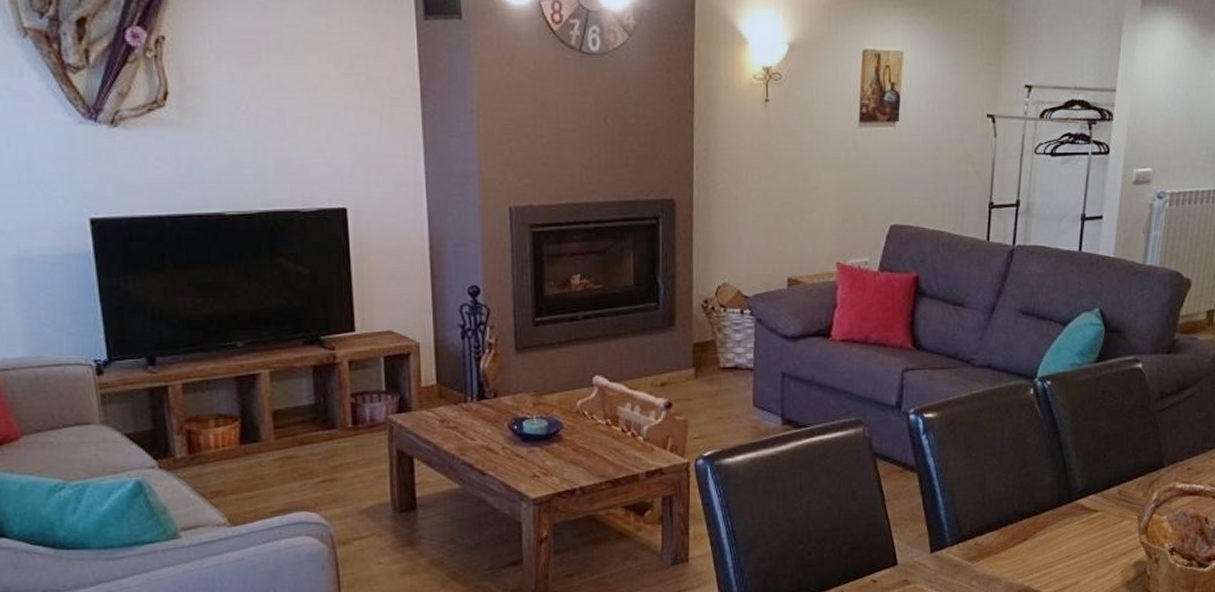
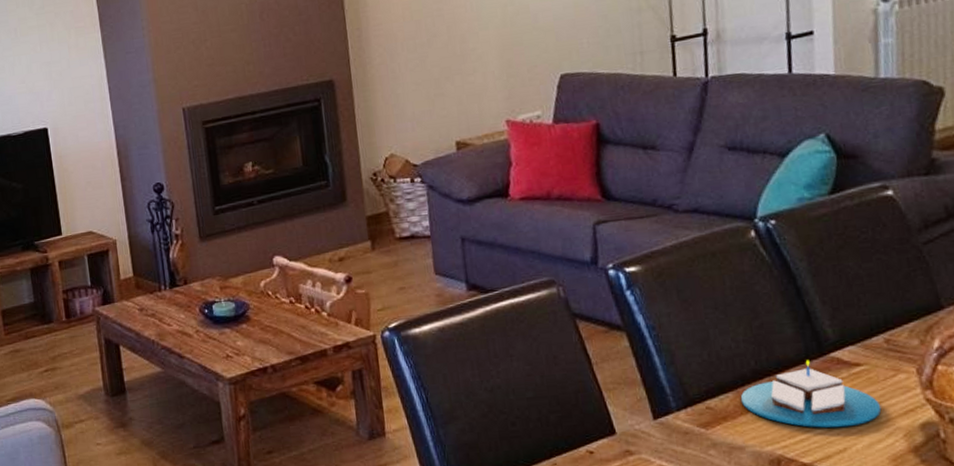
candle: none [1003,505,1108,564] -> present [740,360,882,428]

